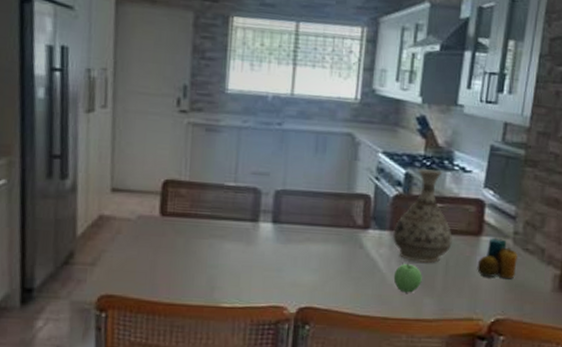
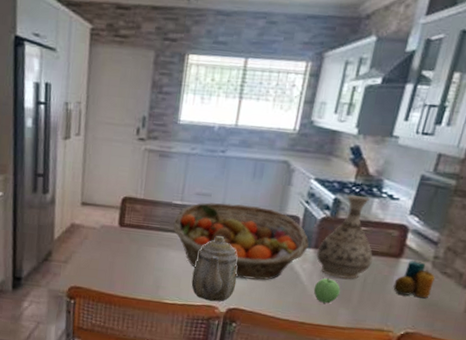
fruit basket: none [227,182,383,271] -> present [173,202,309,280]
teapot: none [253,220,306,301] -> present [191,235,237,302]

